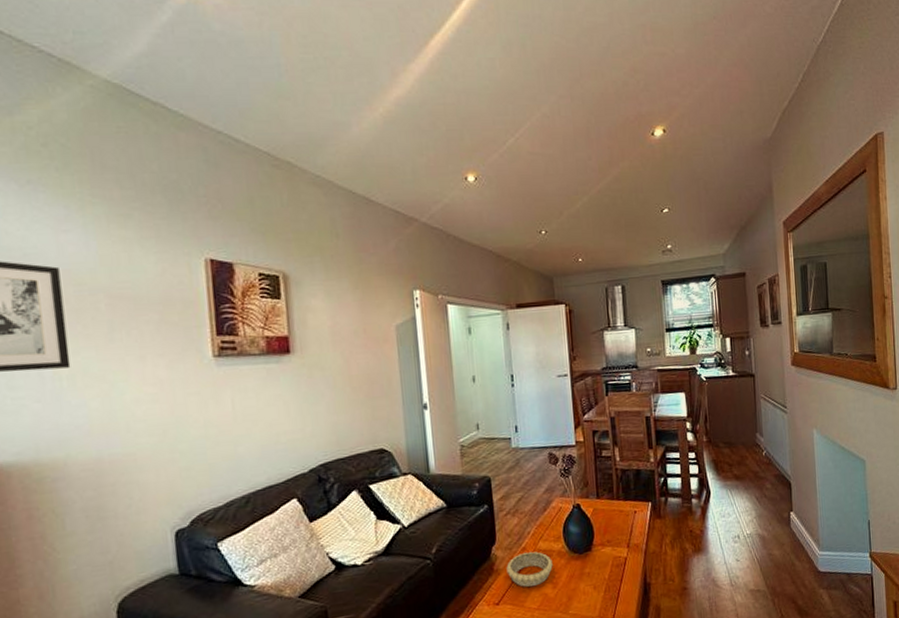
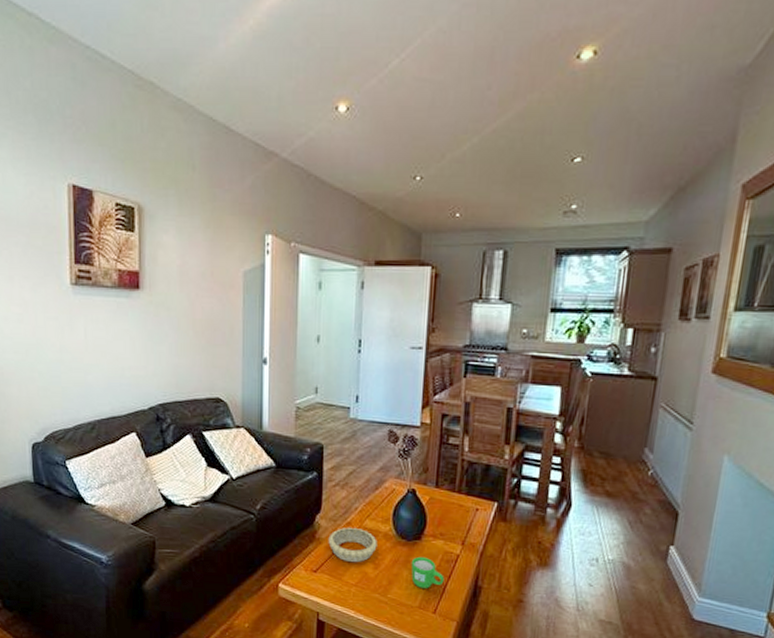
mug: none [585,566,618,597] -> present [411,556,445,588]

